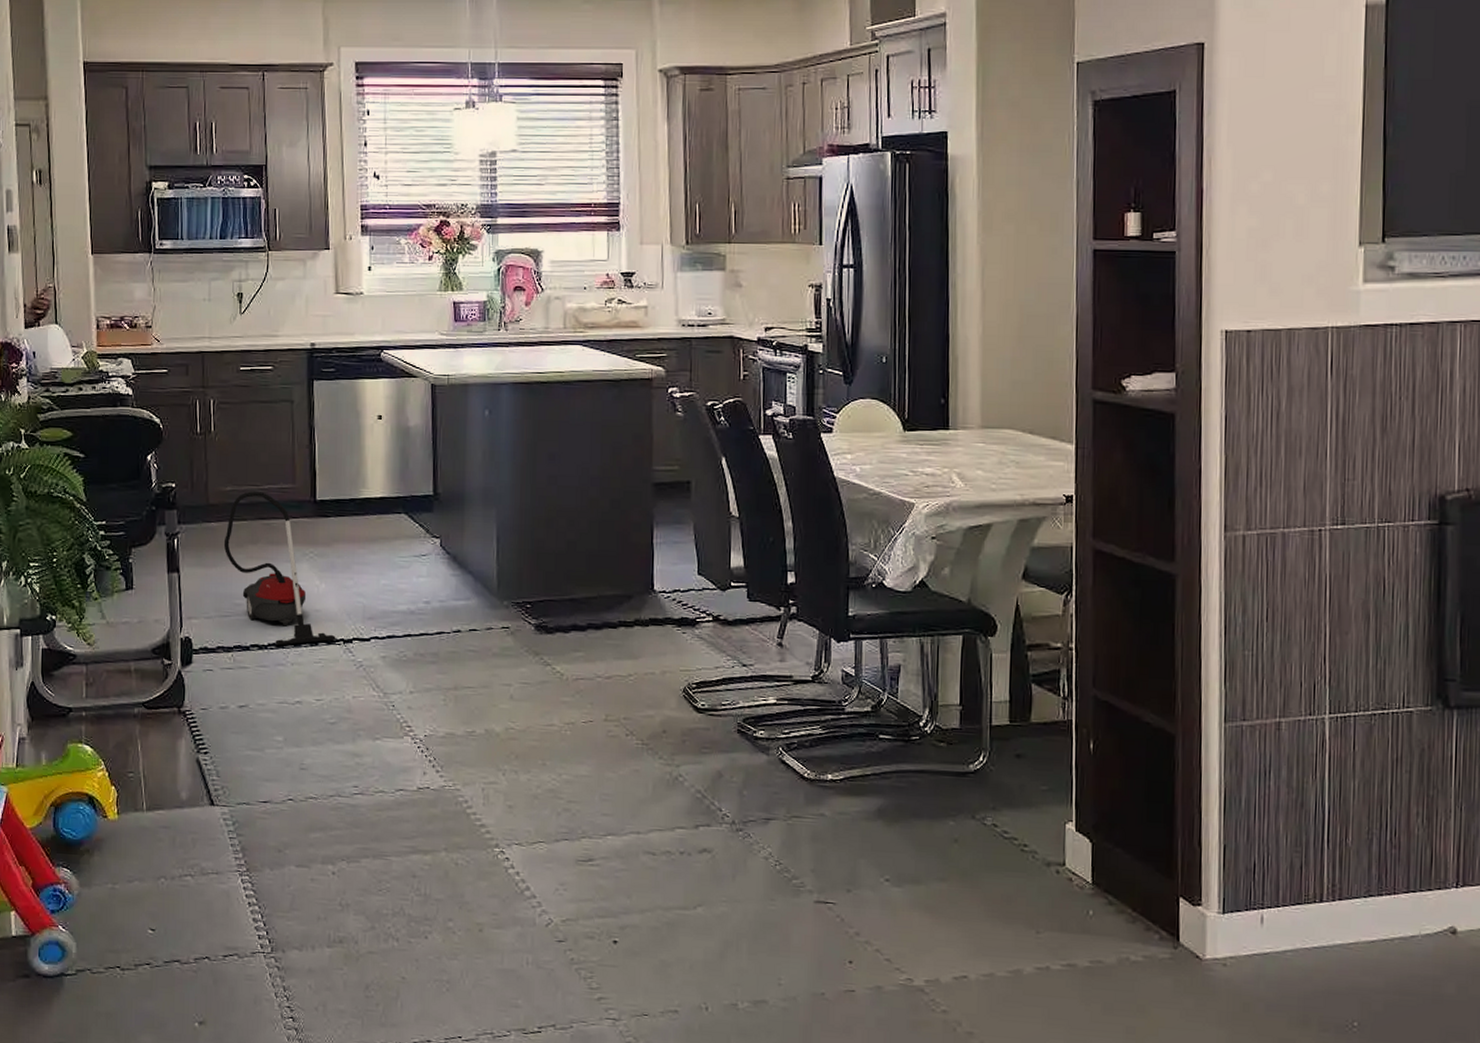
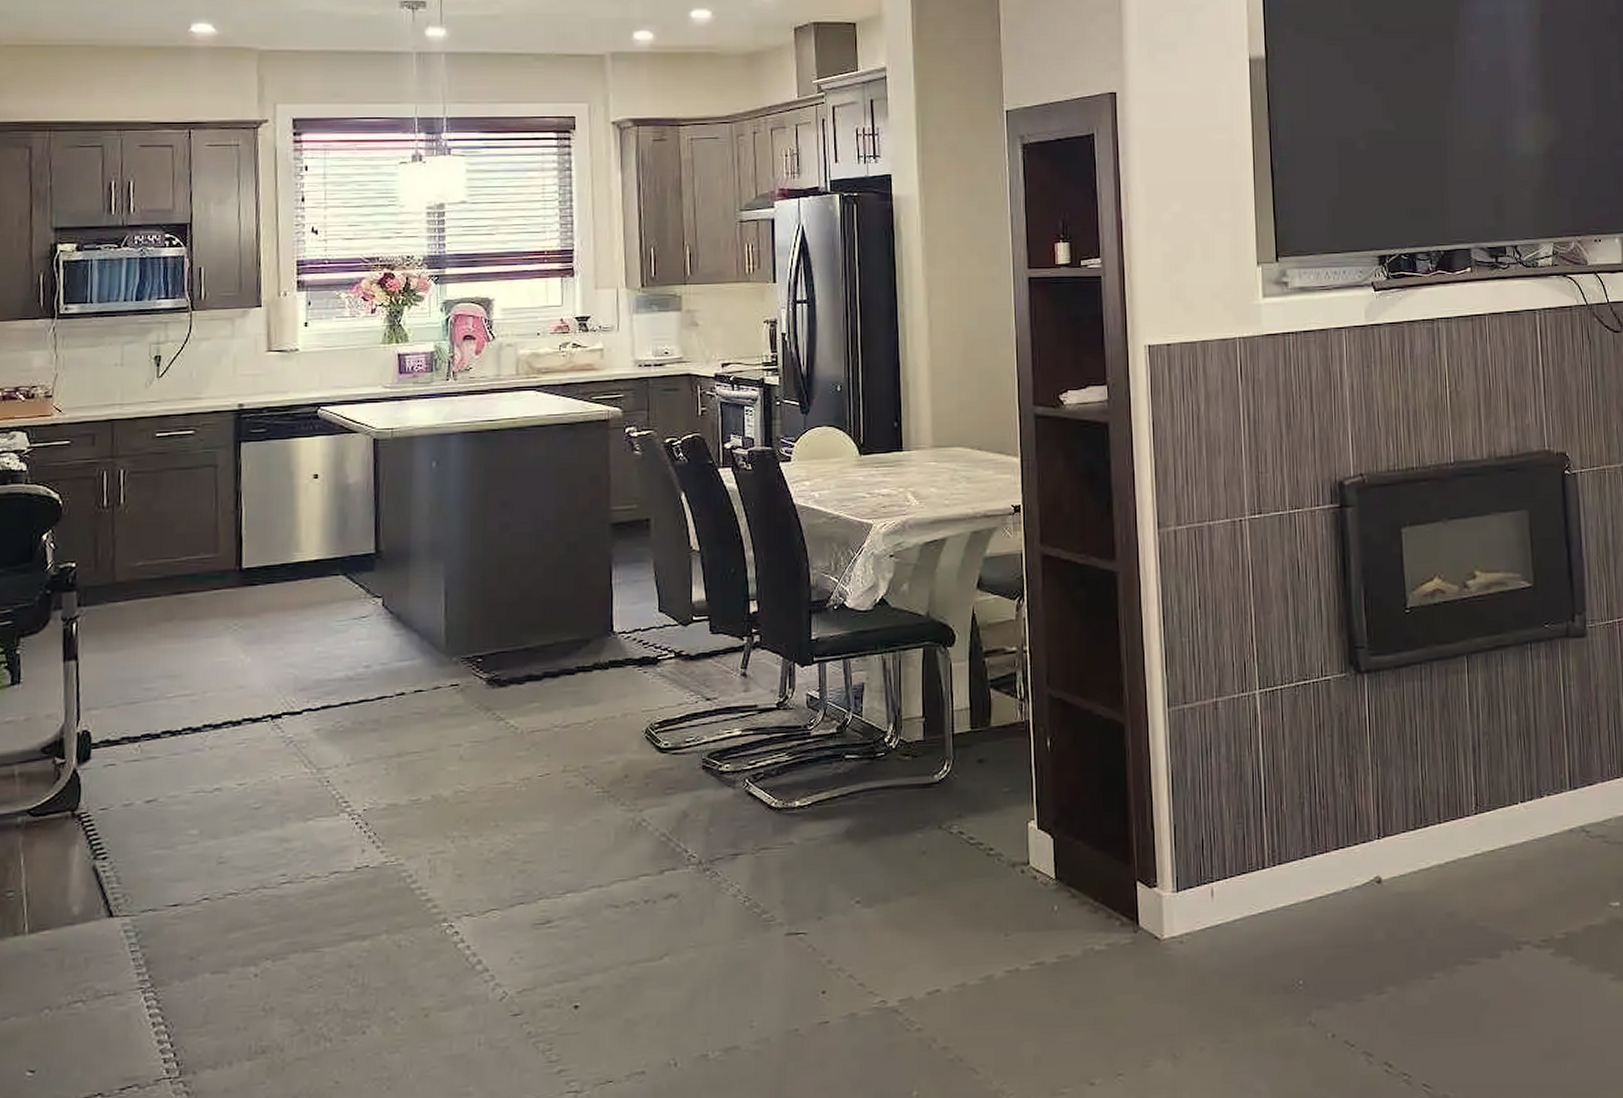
vacuum cleaner: present [223,491,337,646] -> none [132,564,264,730]

